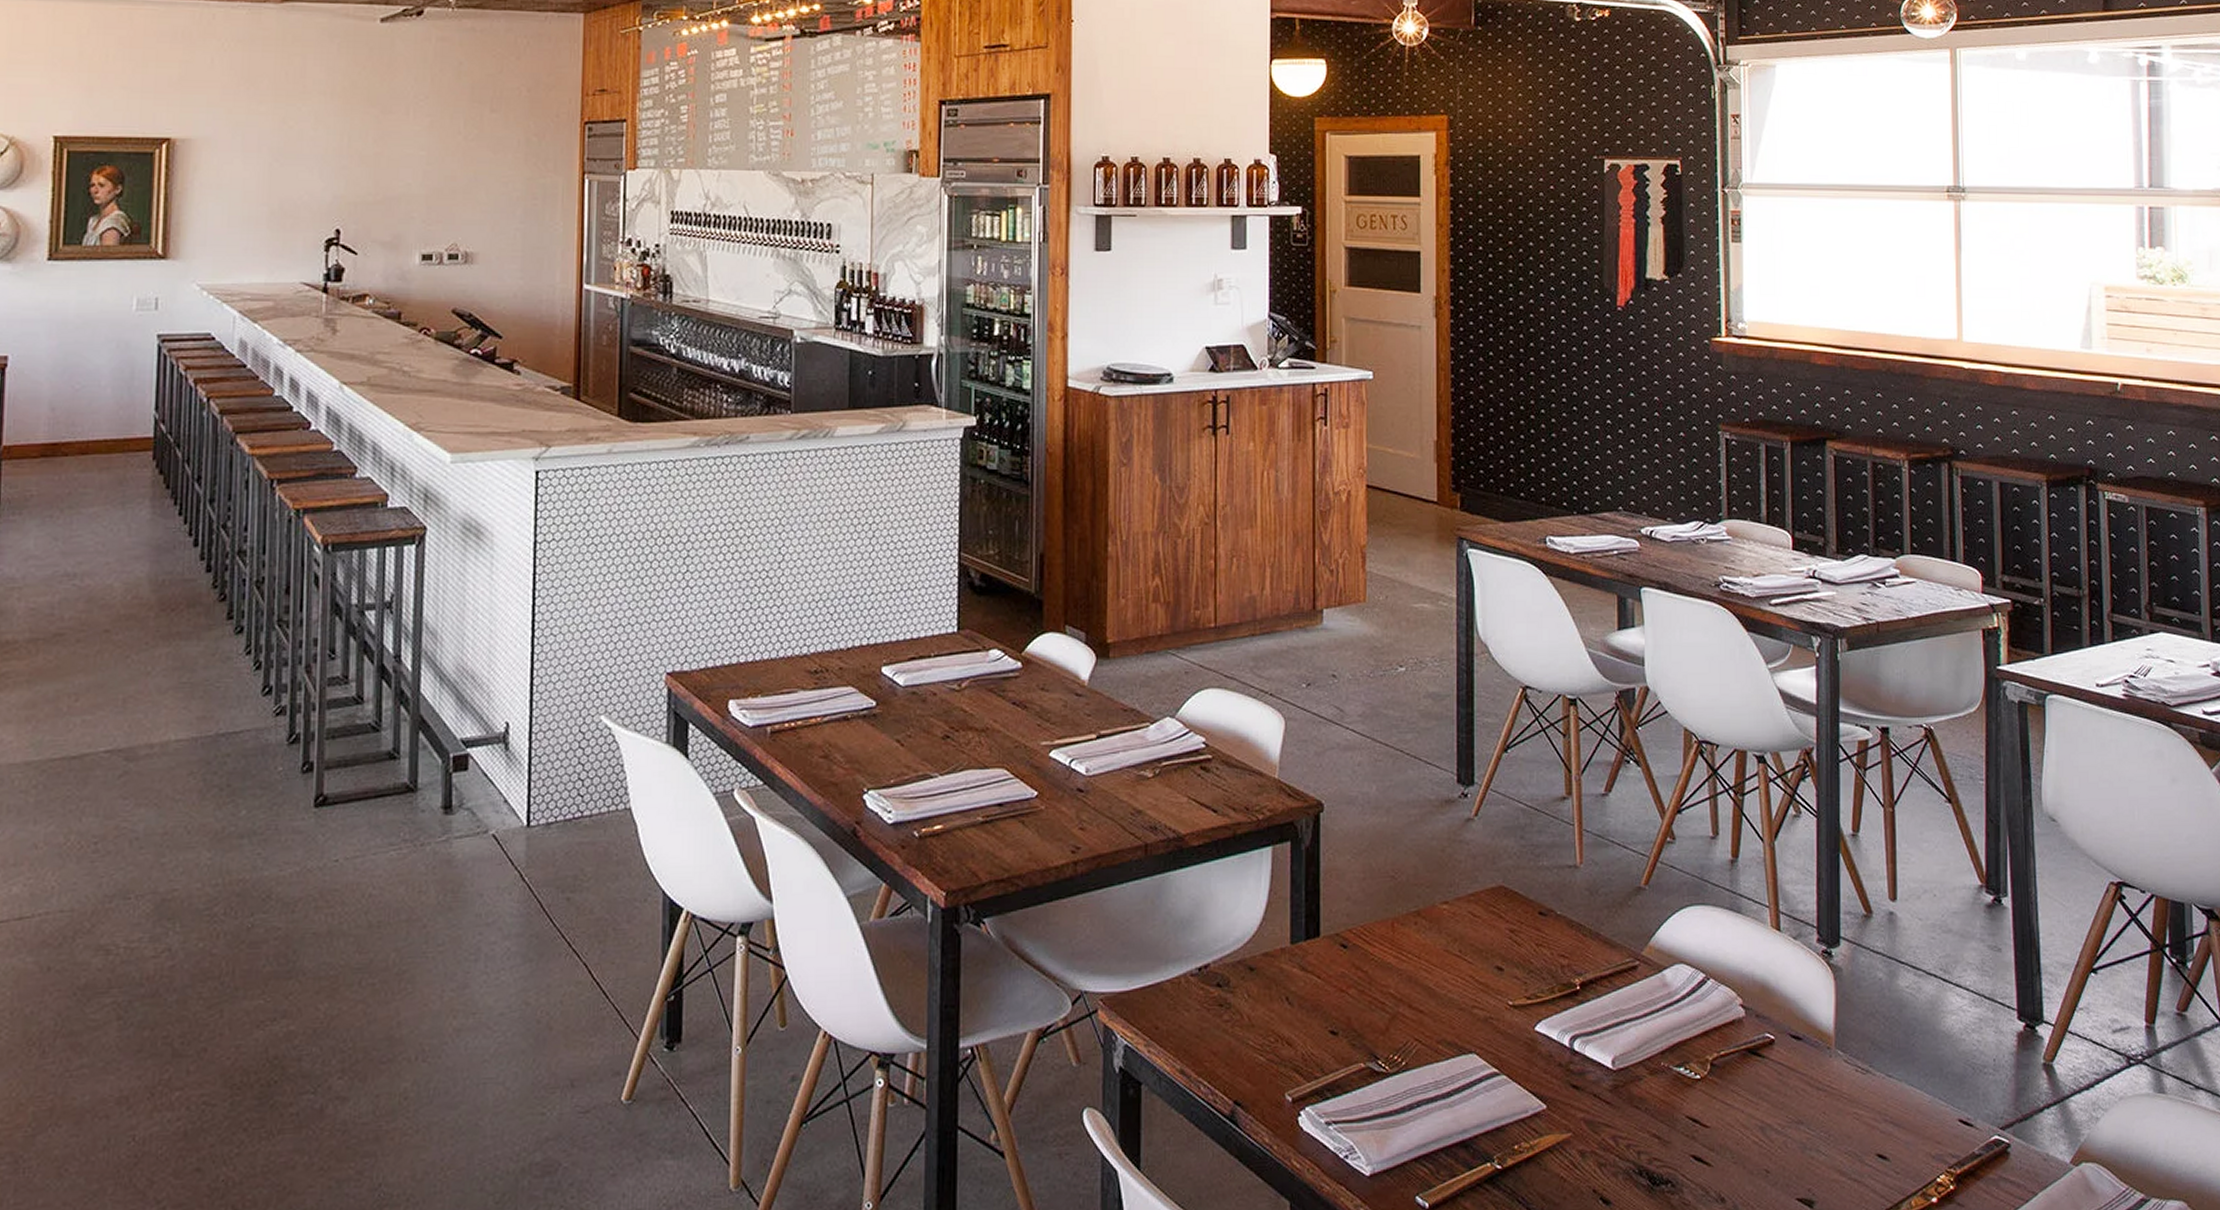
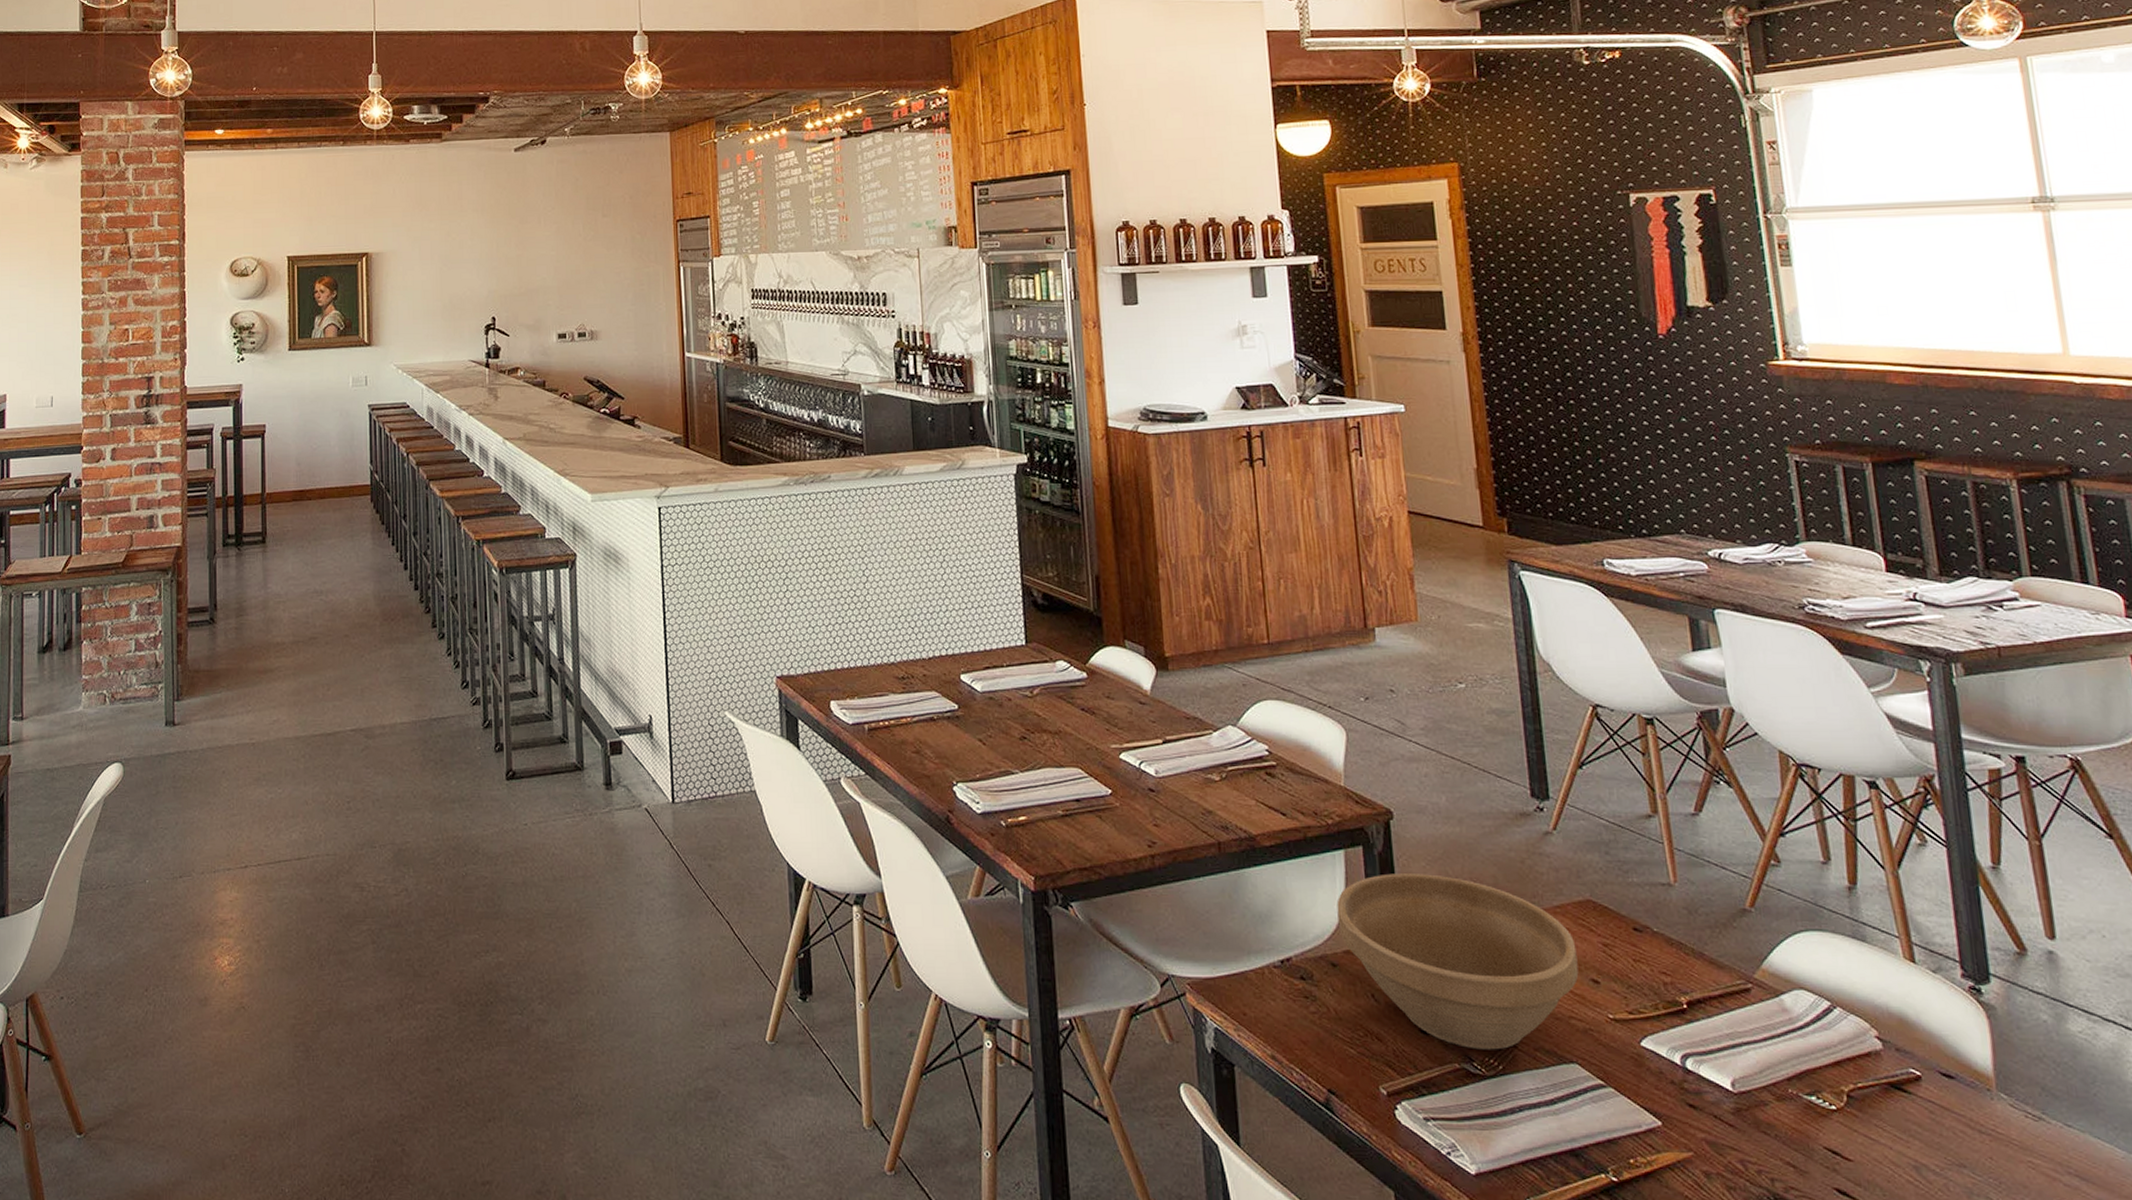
flower pot: none [1260,867,1485,1047] -> present [1336,873,1579,1050]

